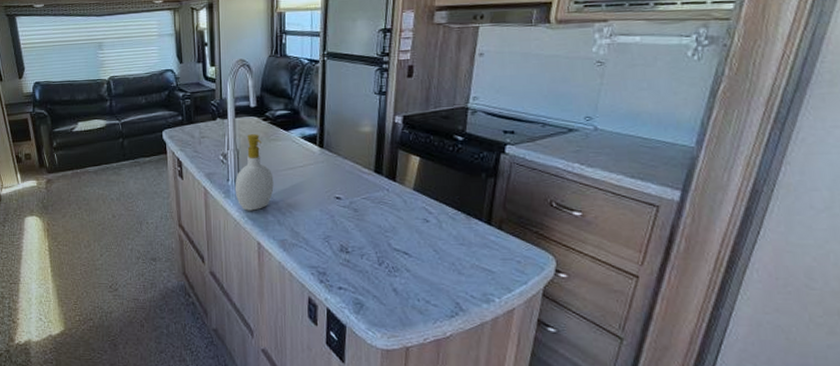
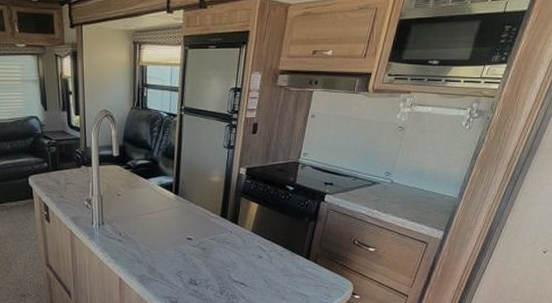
soap bottle: present [234,134,274,211] -> none [98,181,134,251]

